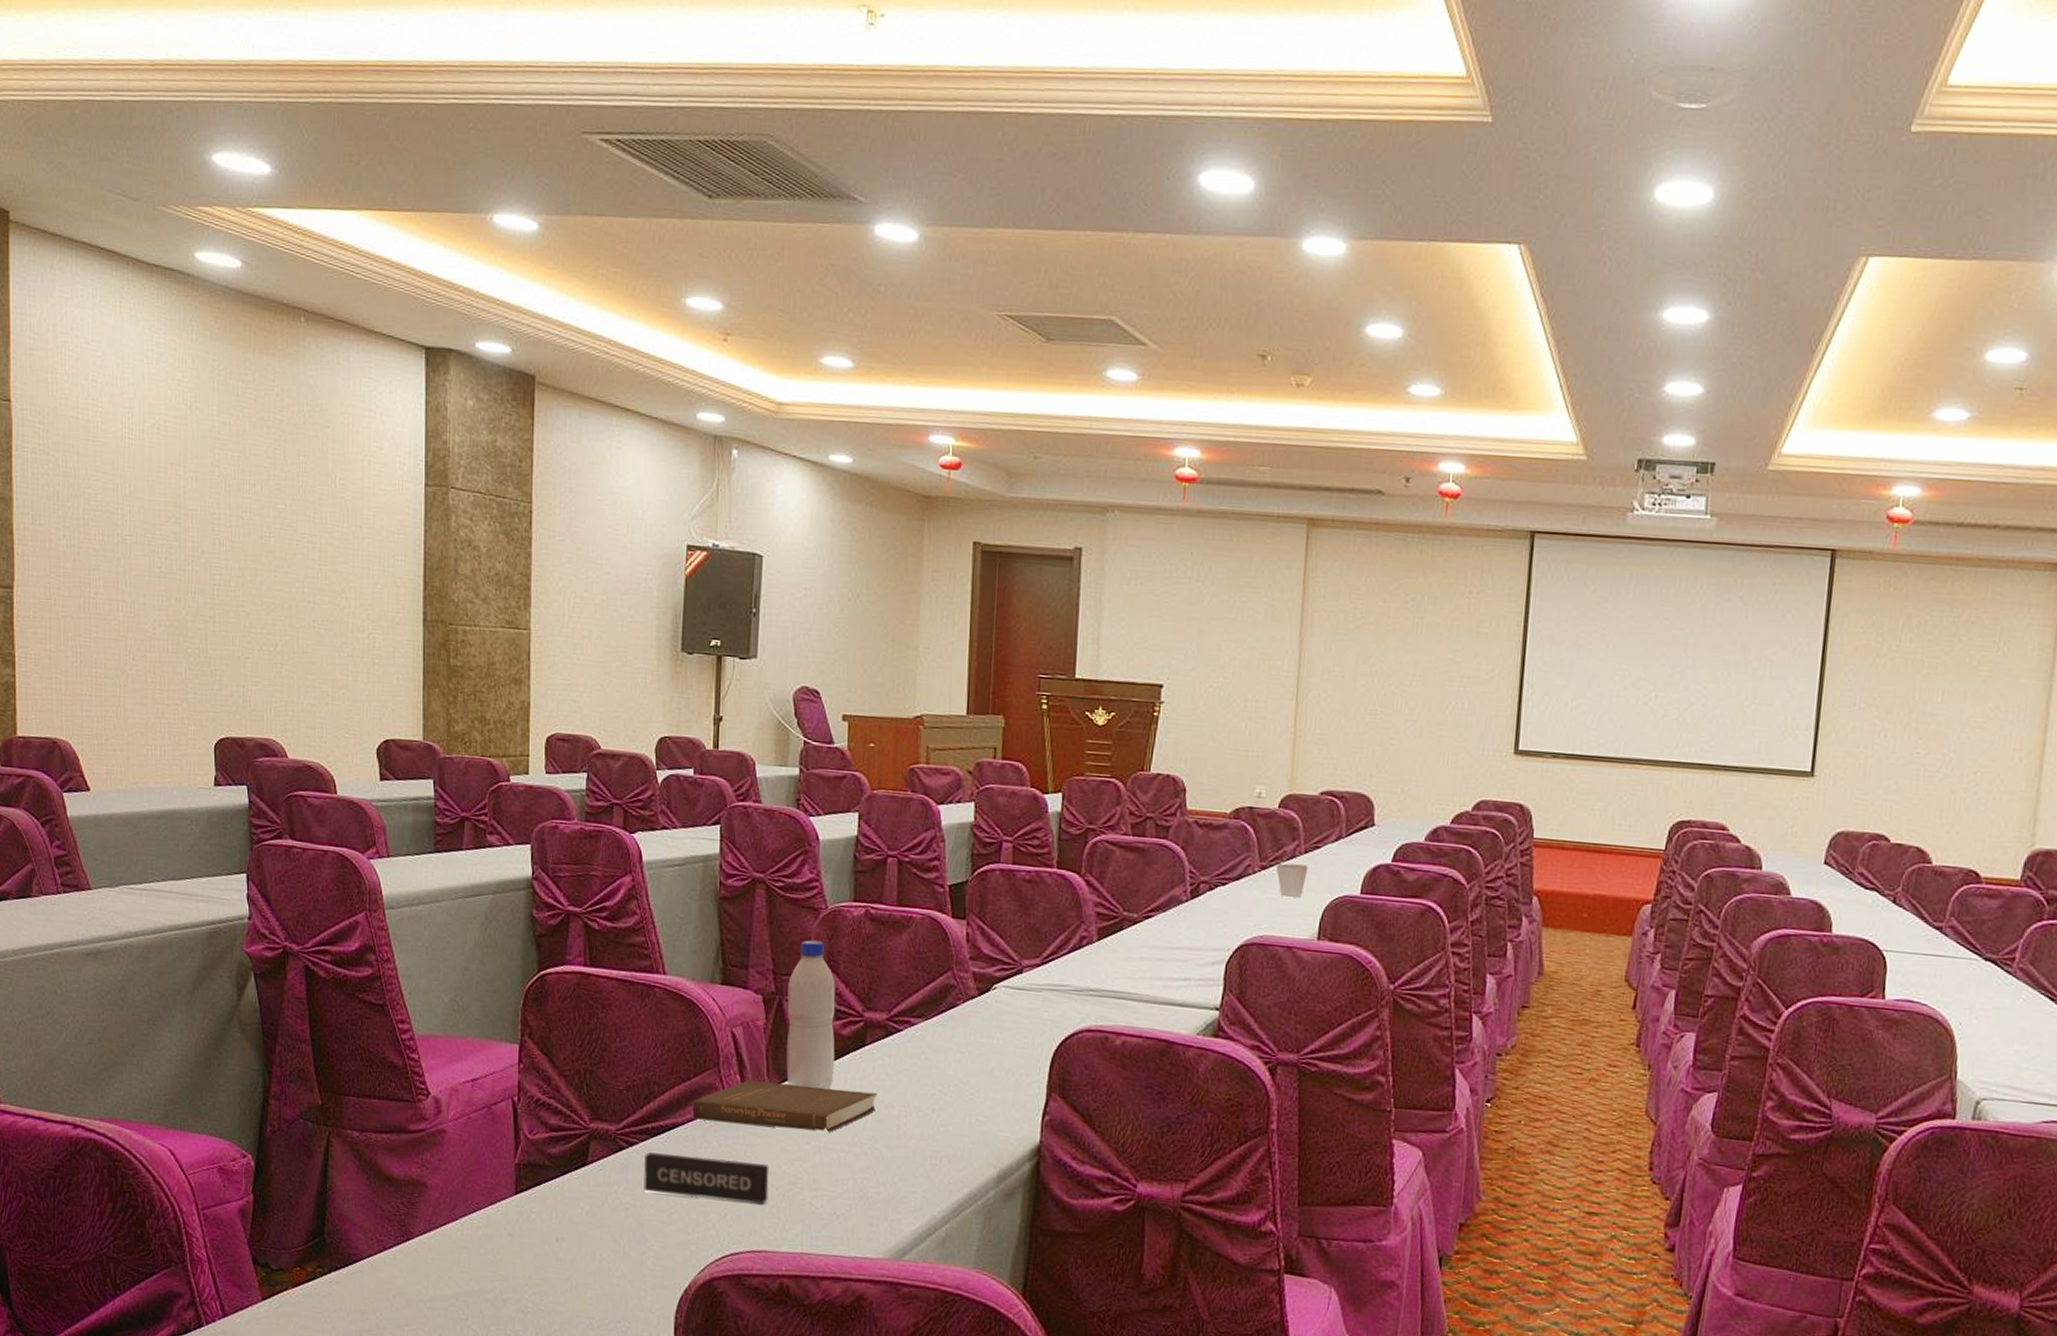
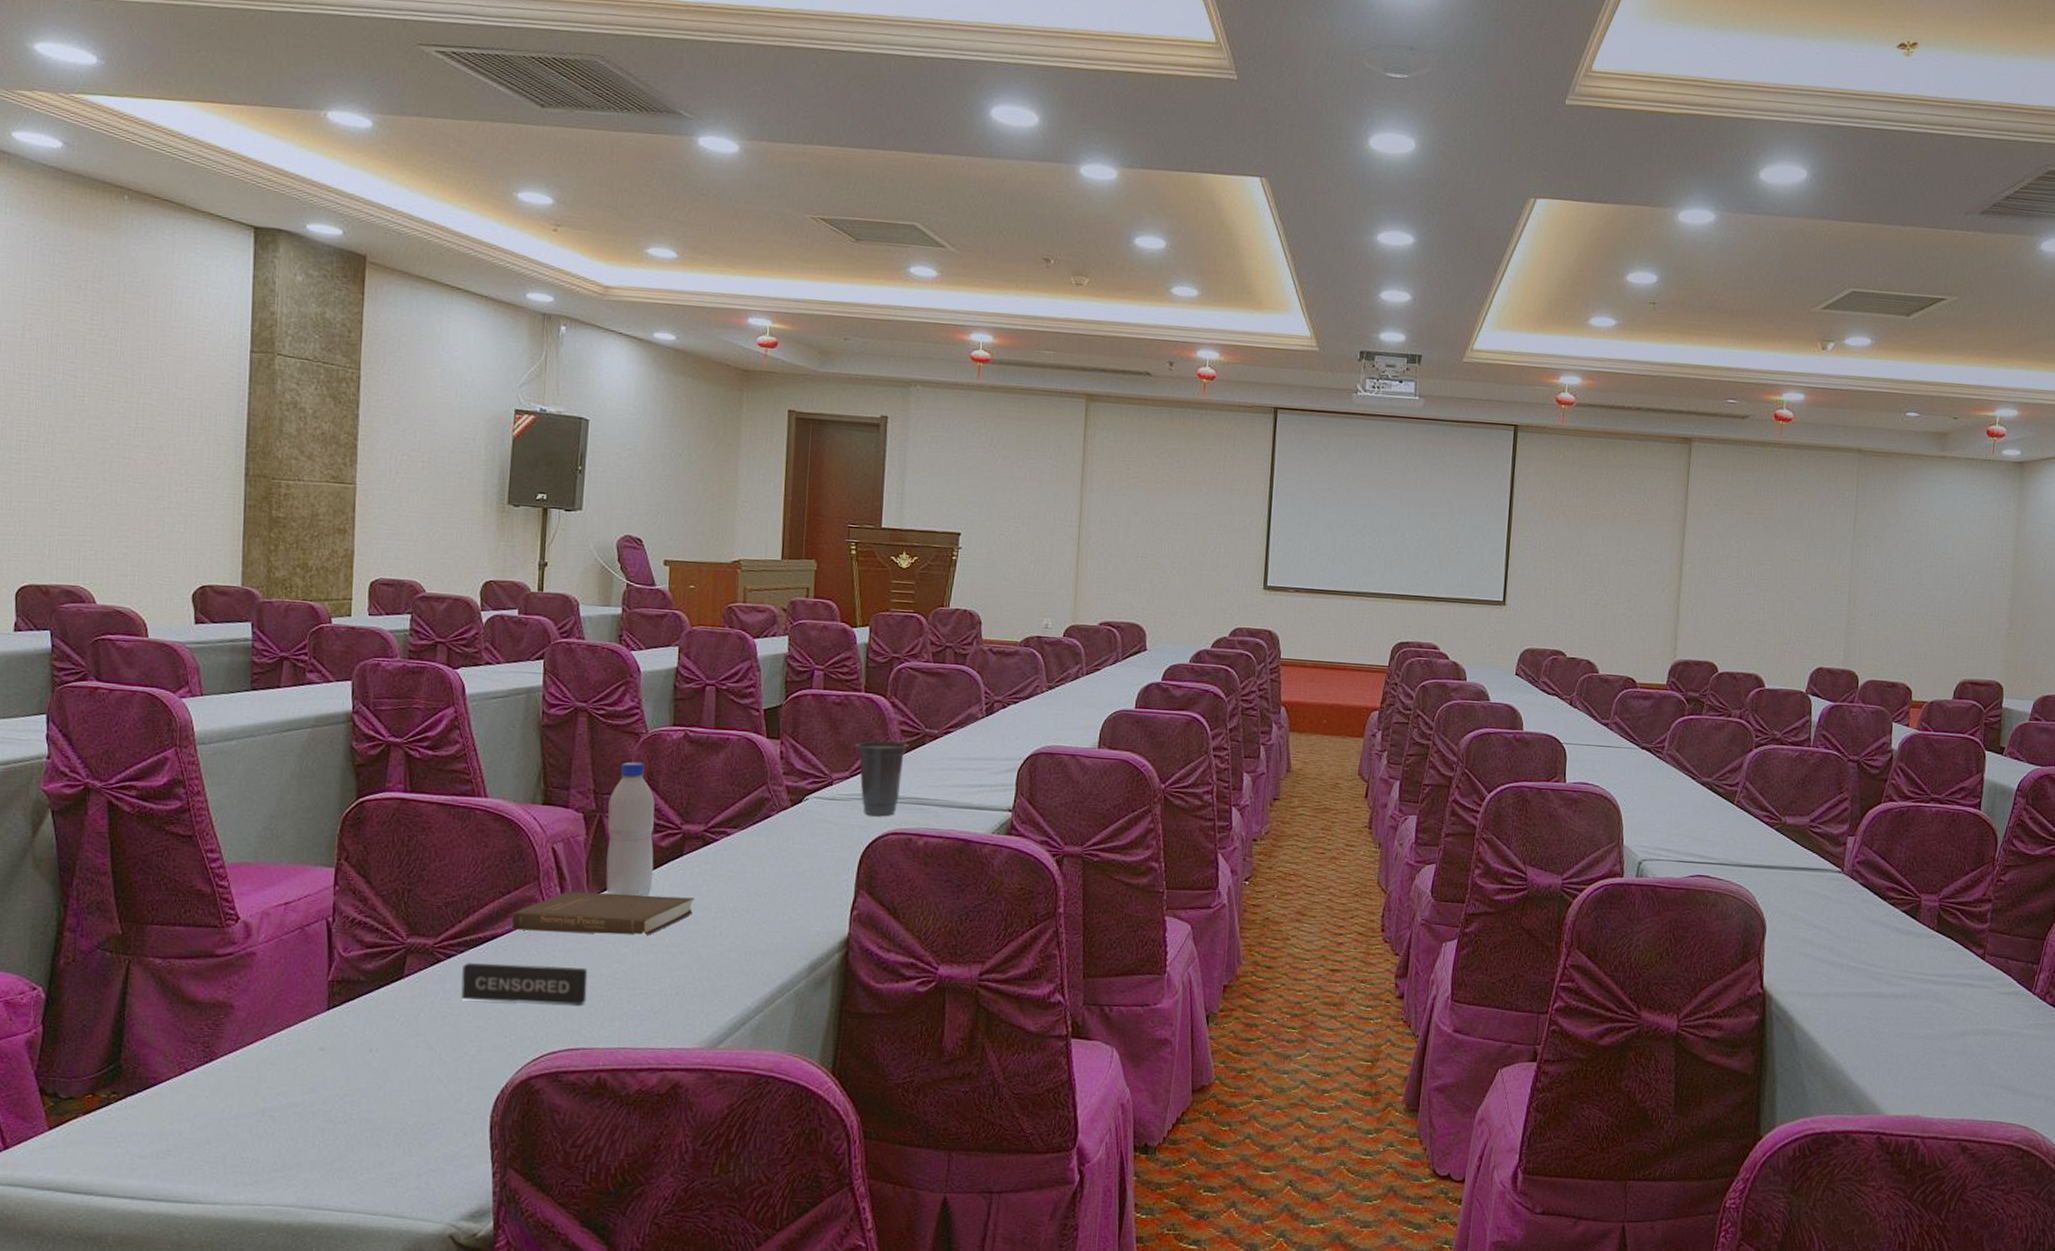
cup: none [1046,924,1105,1012] -> present [854,740,909,817]
cup: present [1276,863,1308,899] -> none [1061,683,1090,714]

